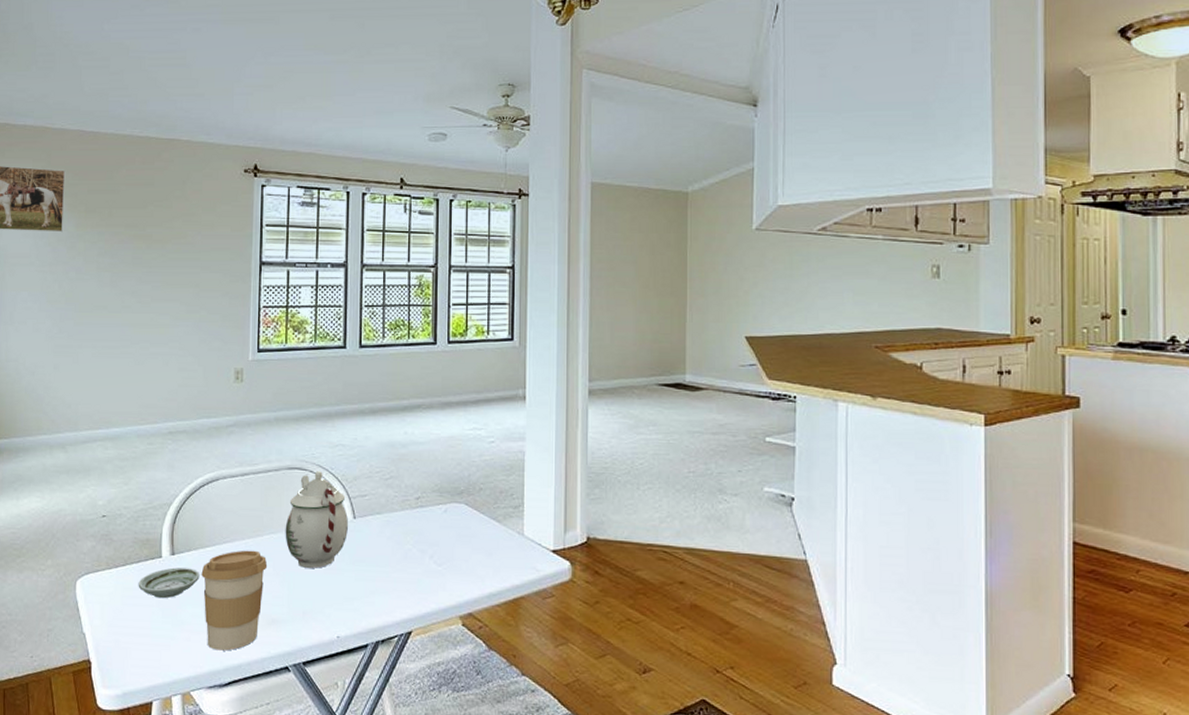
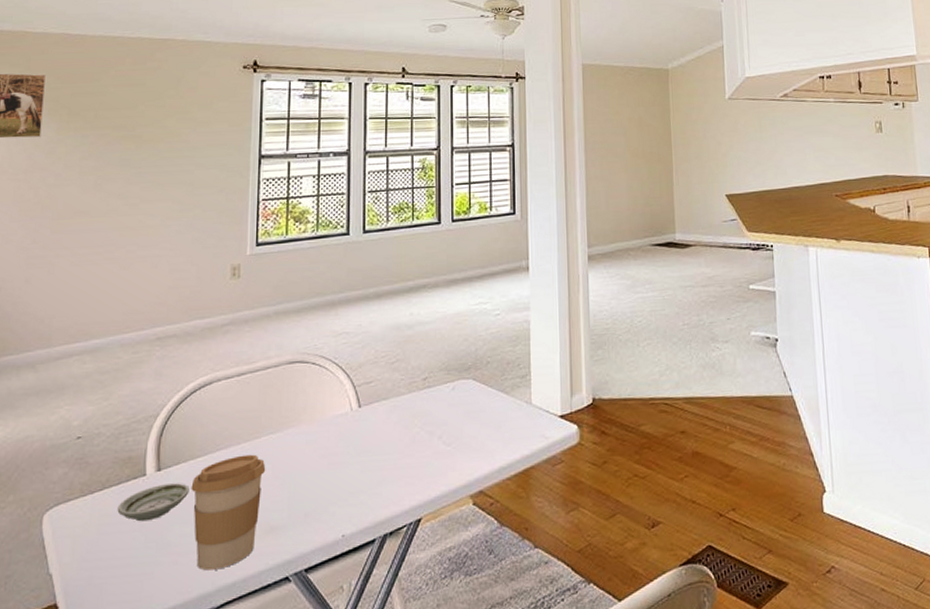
teapot: present [285,470,348,568] -> none [285,361,353,466]

